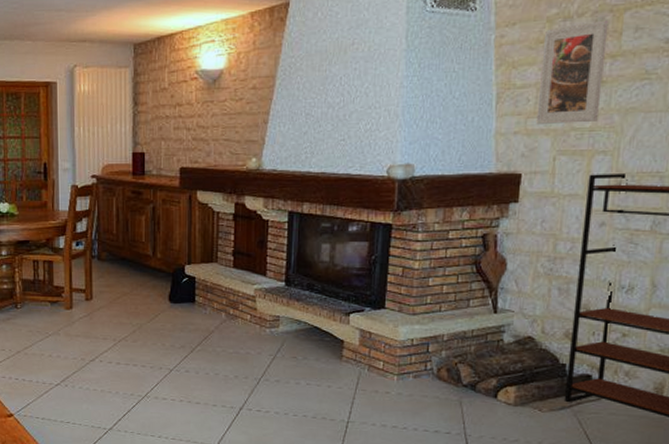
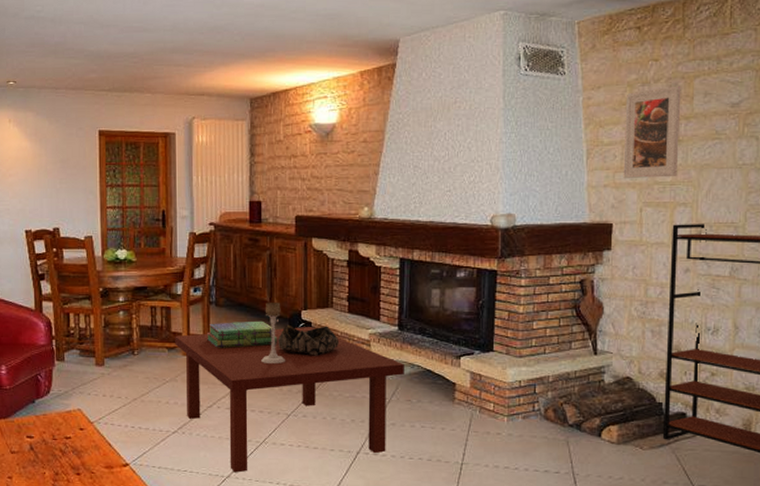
coffee table: none [57,282,291,425] -> present [175,327,404,473]
stack of books: none [89,275,160,303] -> present [207,320,277,348]
candle holder: none [144,257,168,320] -> present [261,303,285,365]
decorative bowl: none [160,279,223,311] -> present [277,324,338,356]

